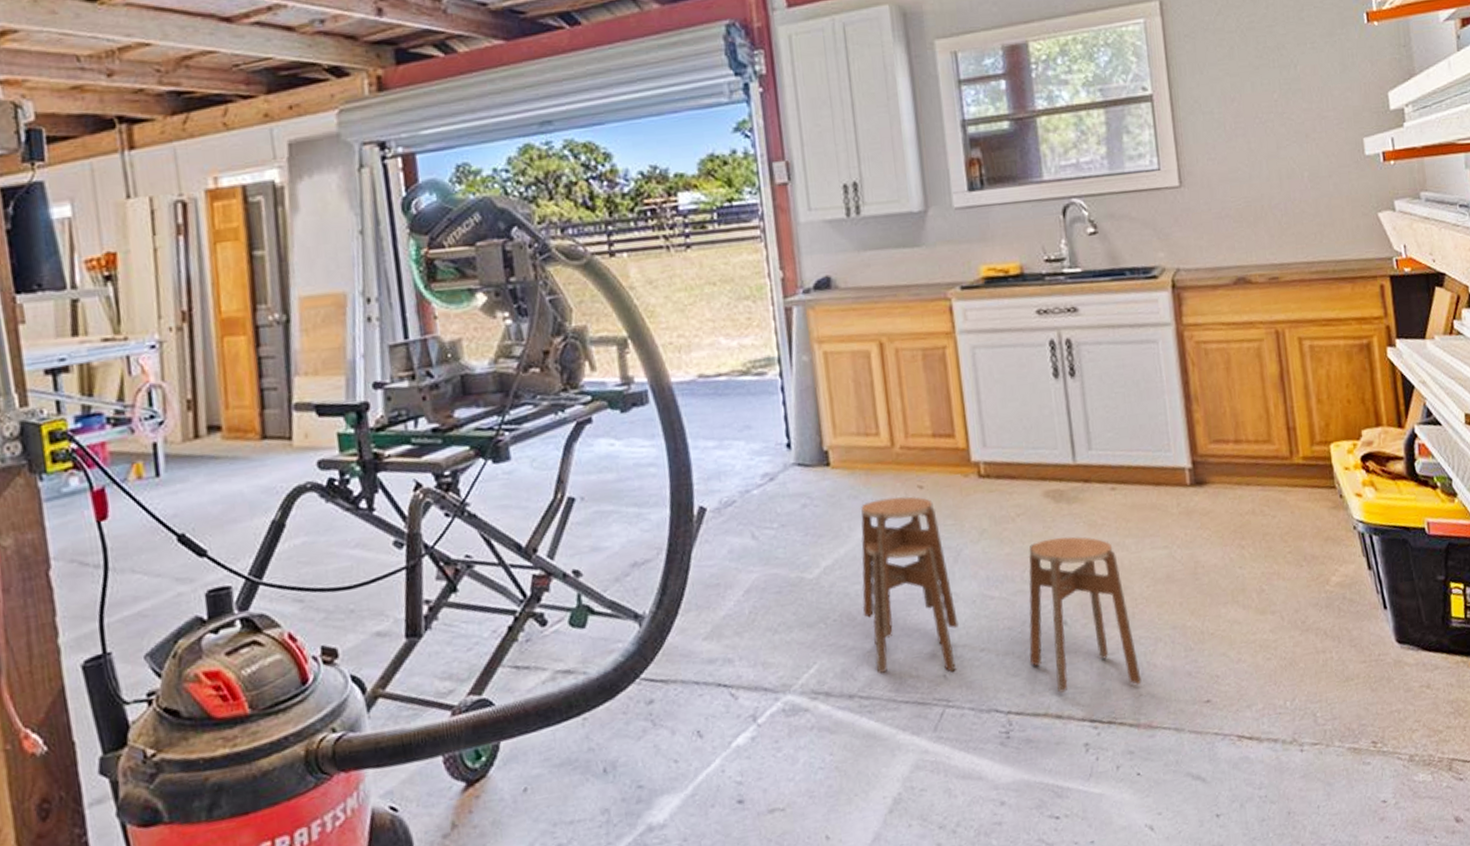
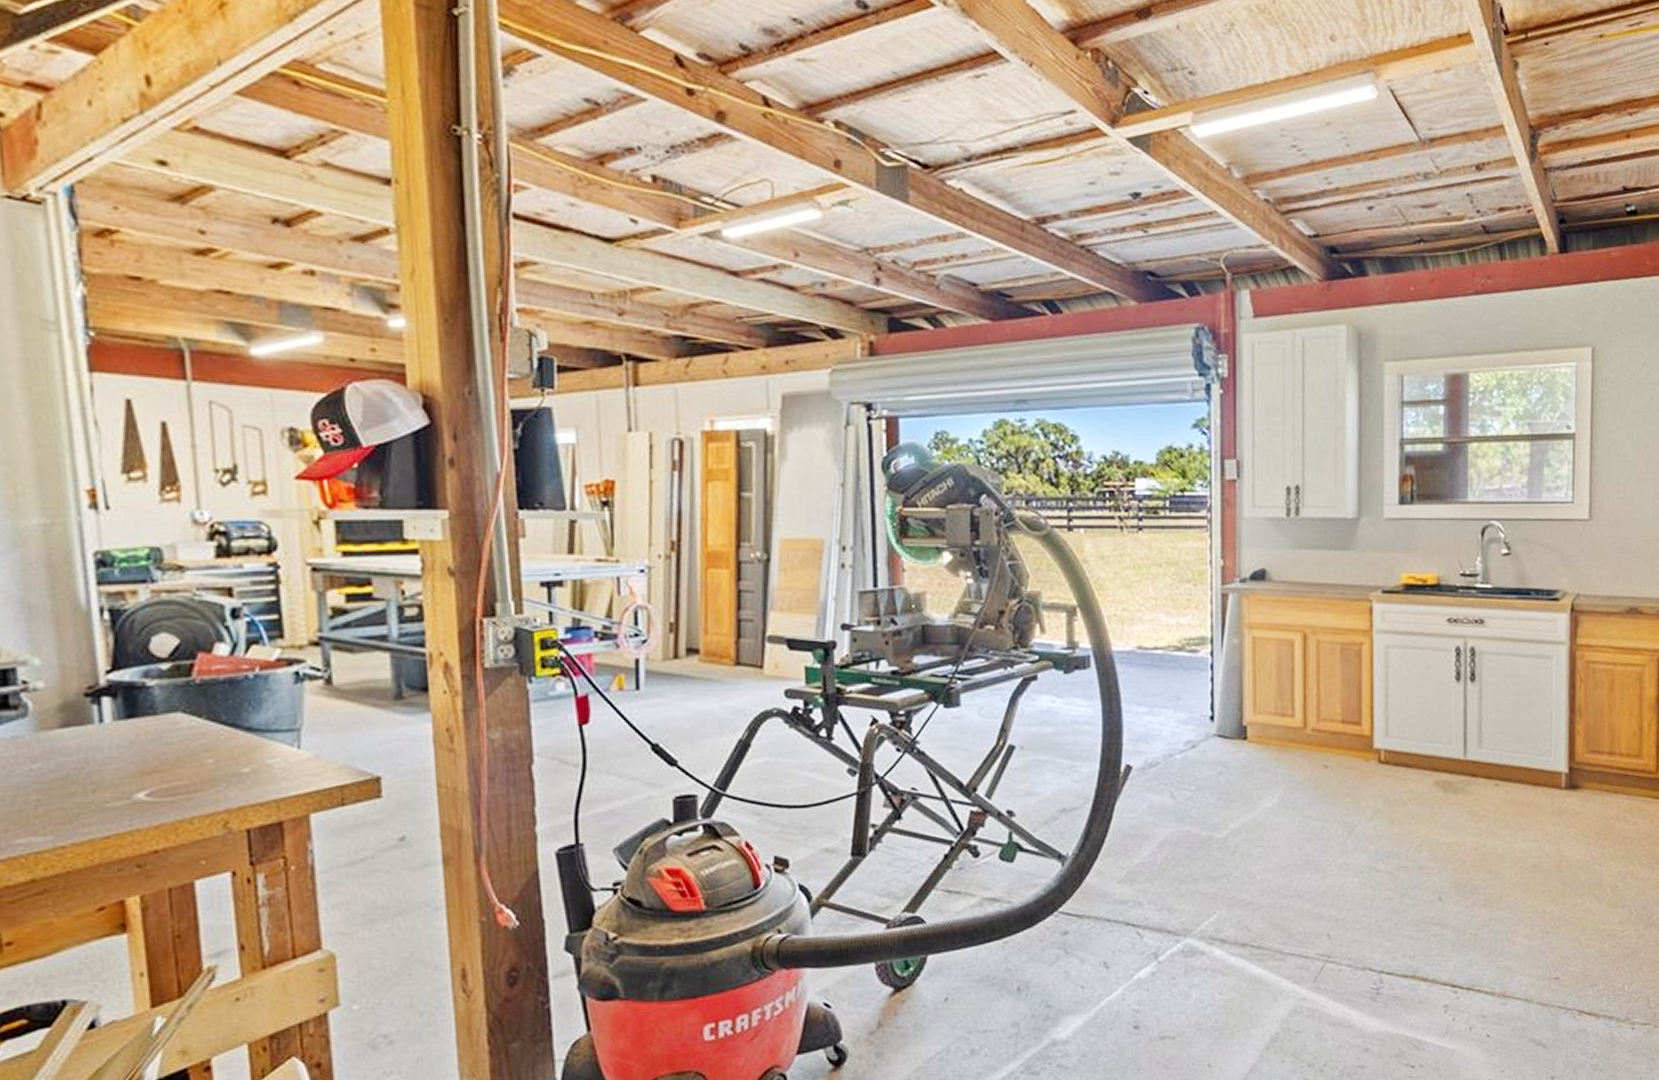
stool: present [861,496,1142,693] -> none [1262,773,1501,959]

